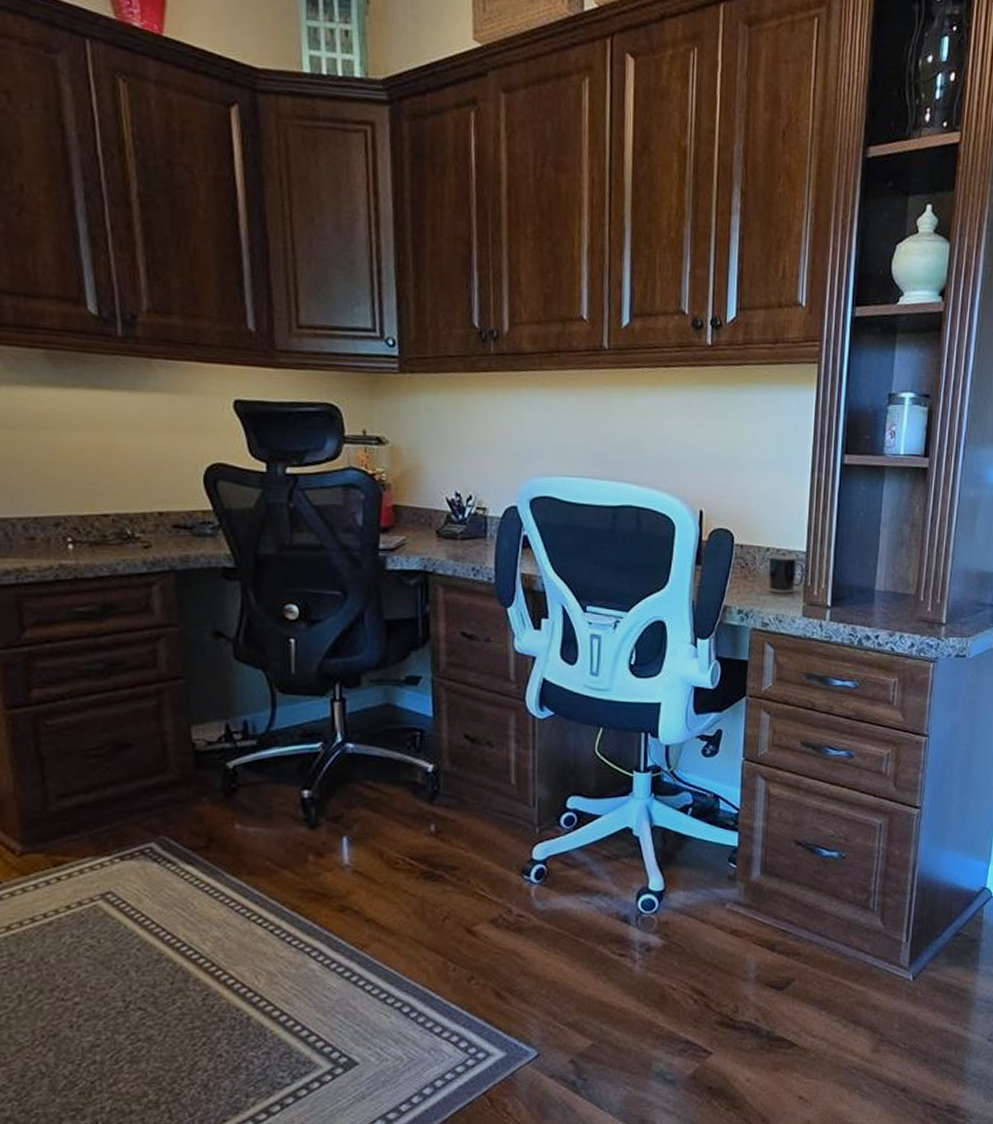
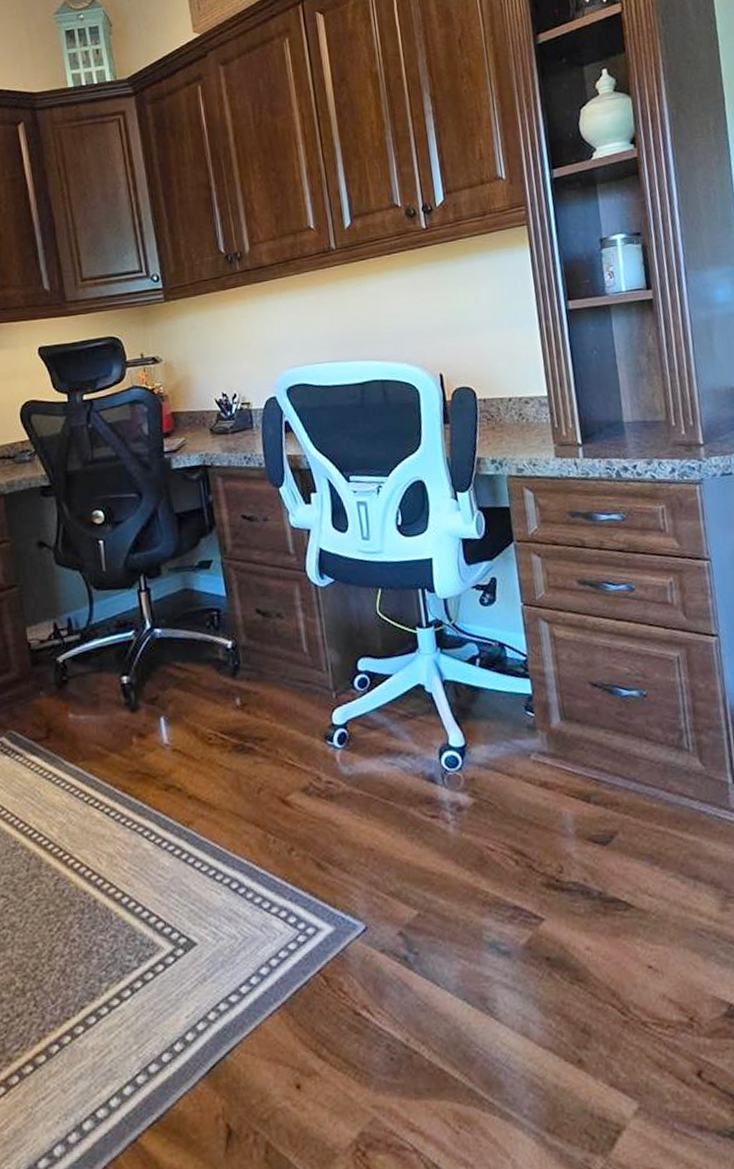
mug: present [768,555,805,594] -> none [512,401,551,439]

